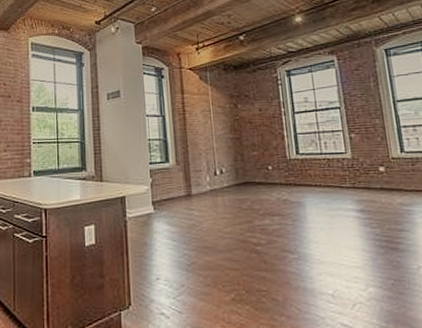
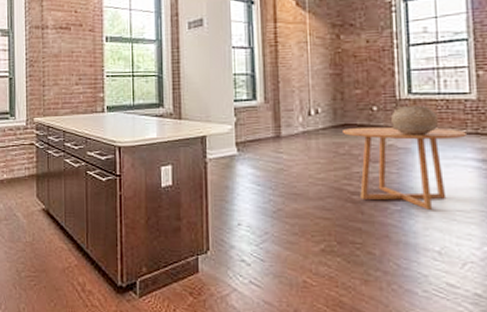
dining table: none [245,183,347,257] -> present [343,126,468,210]
ceramic pot: none [284,164,323,191] -> present [391,106,439,135]

